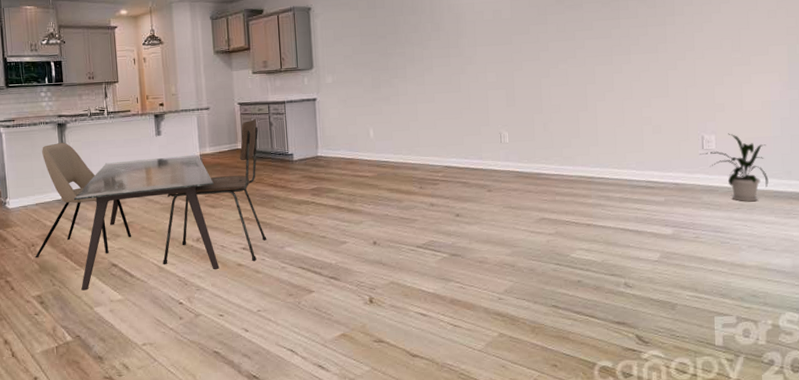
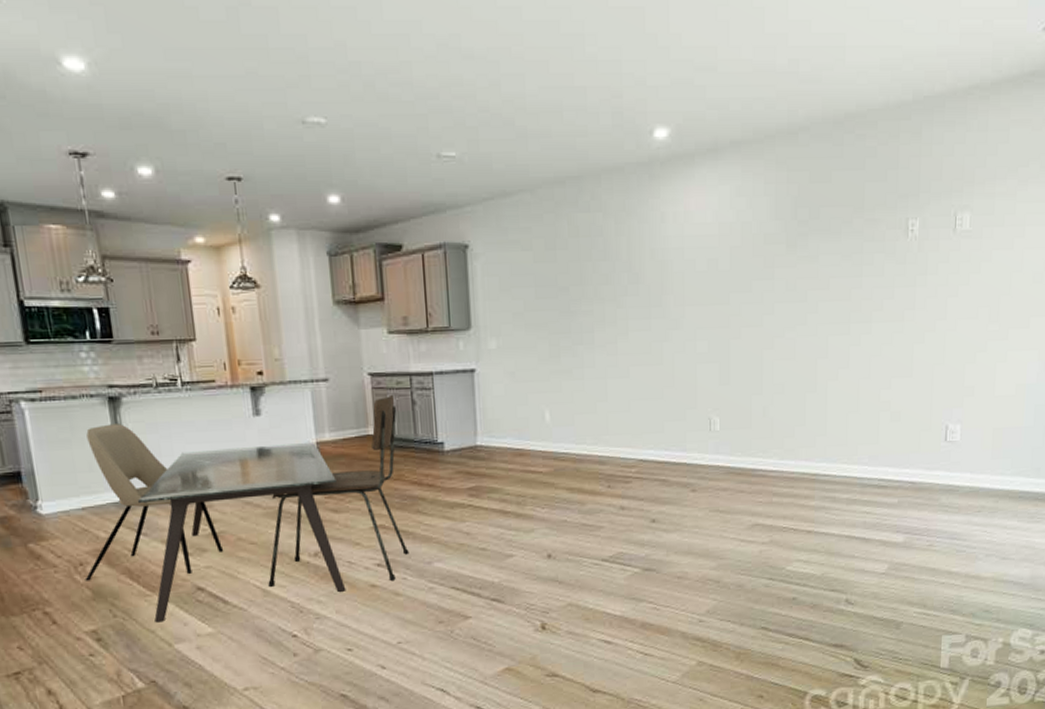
house plant: present [700,133,769,202] -> none [942,422,1016,504]

